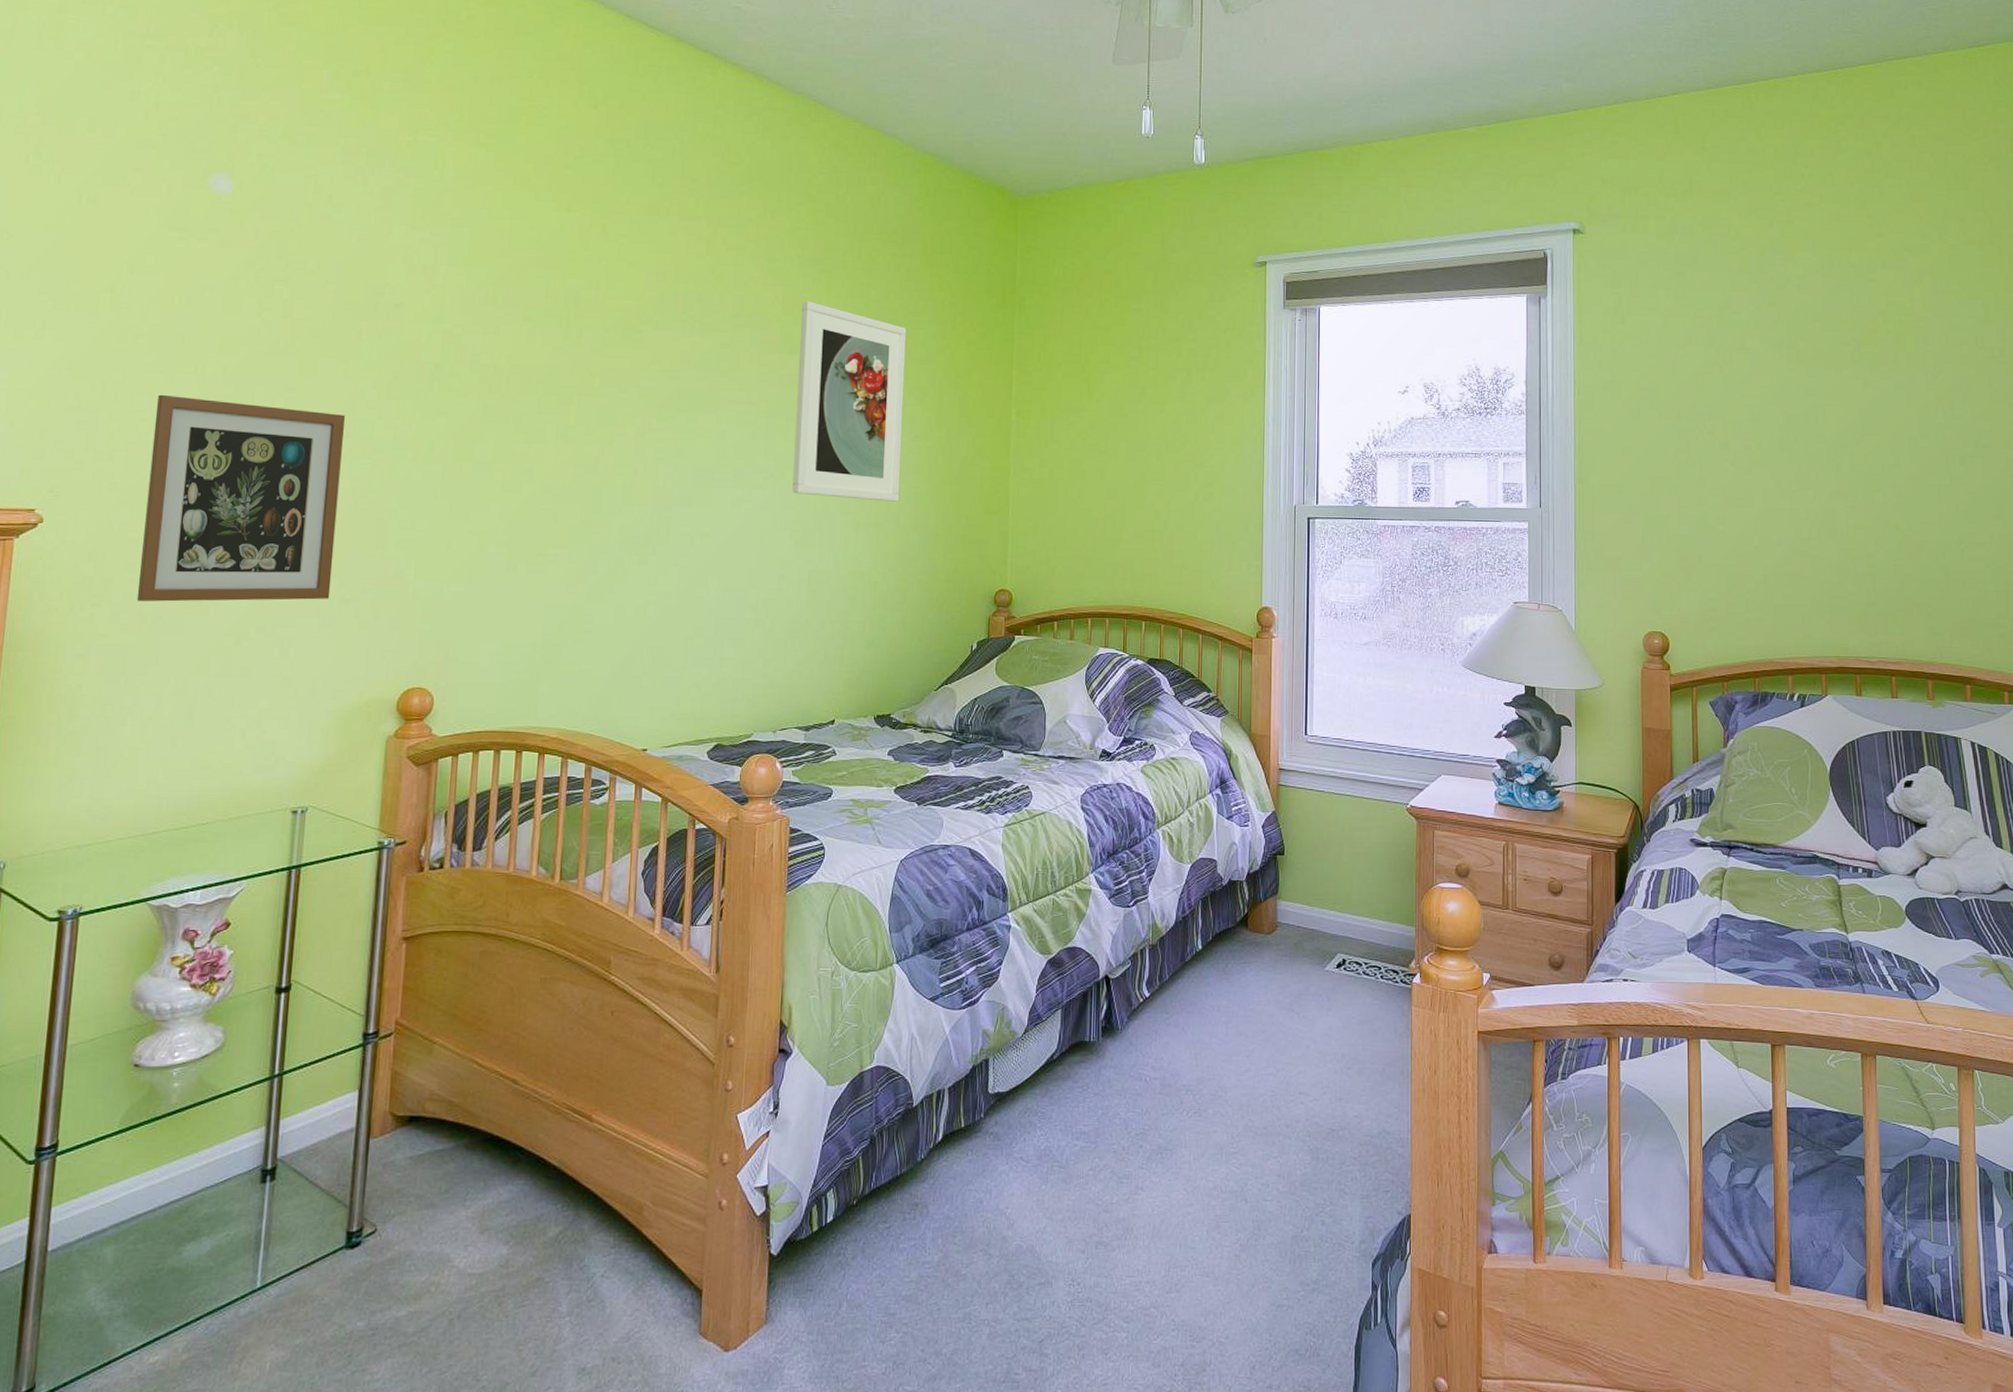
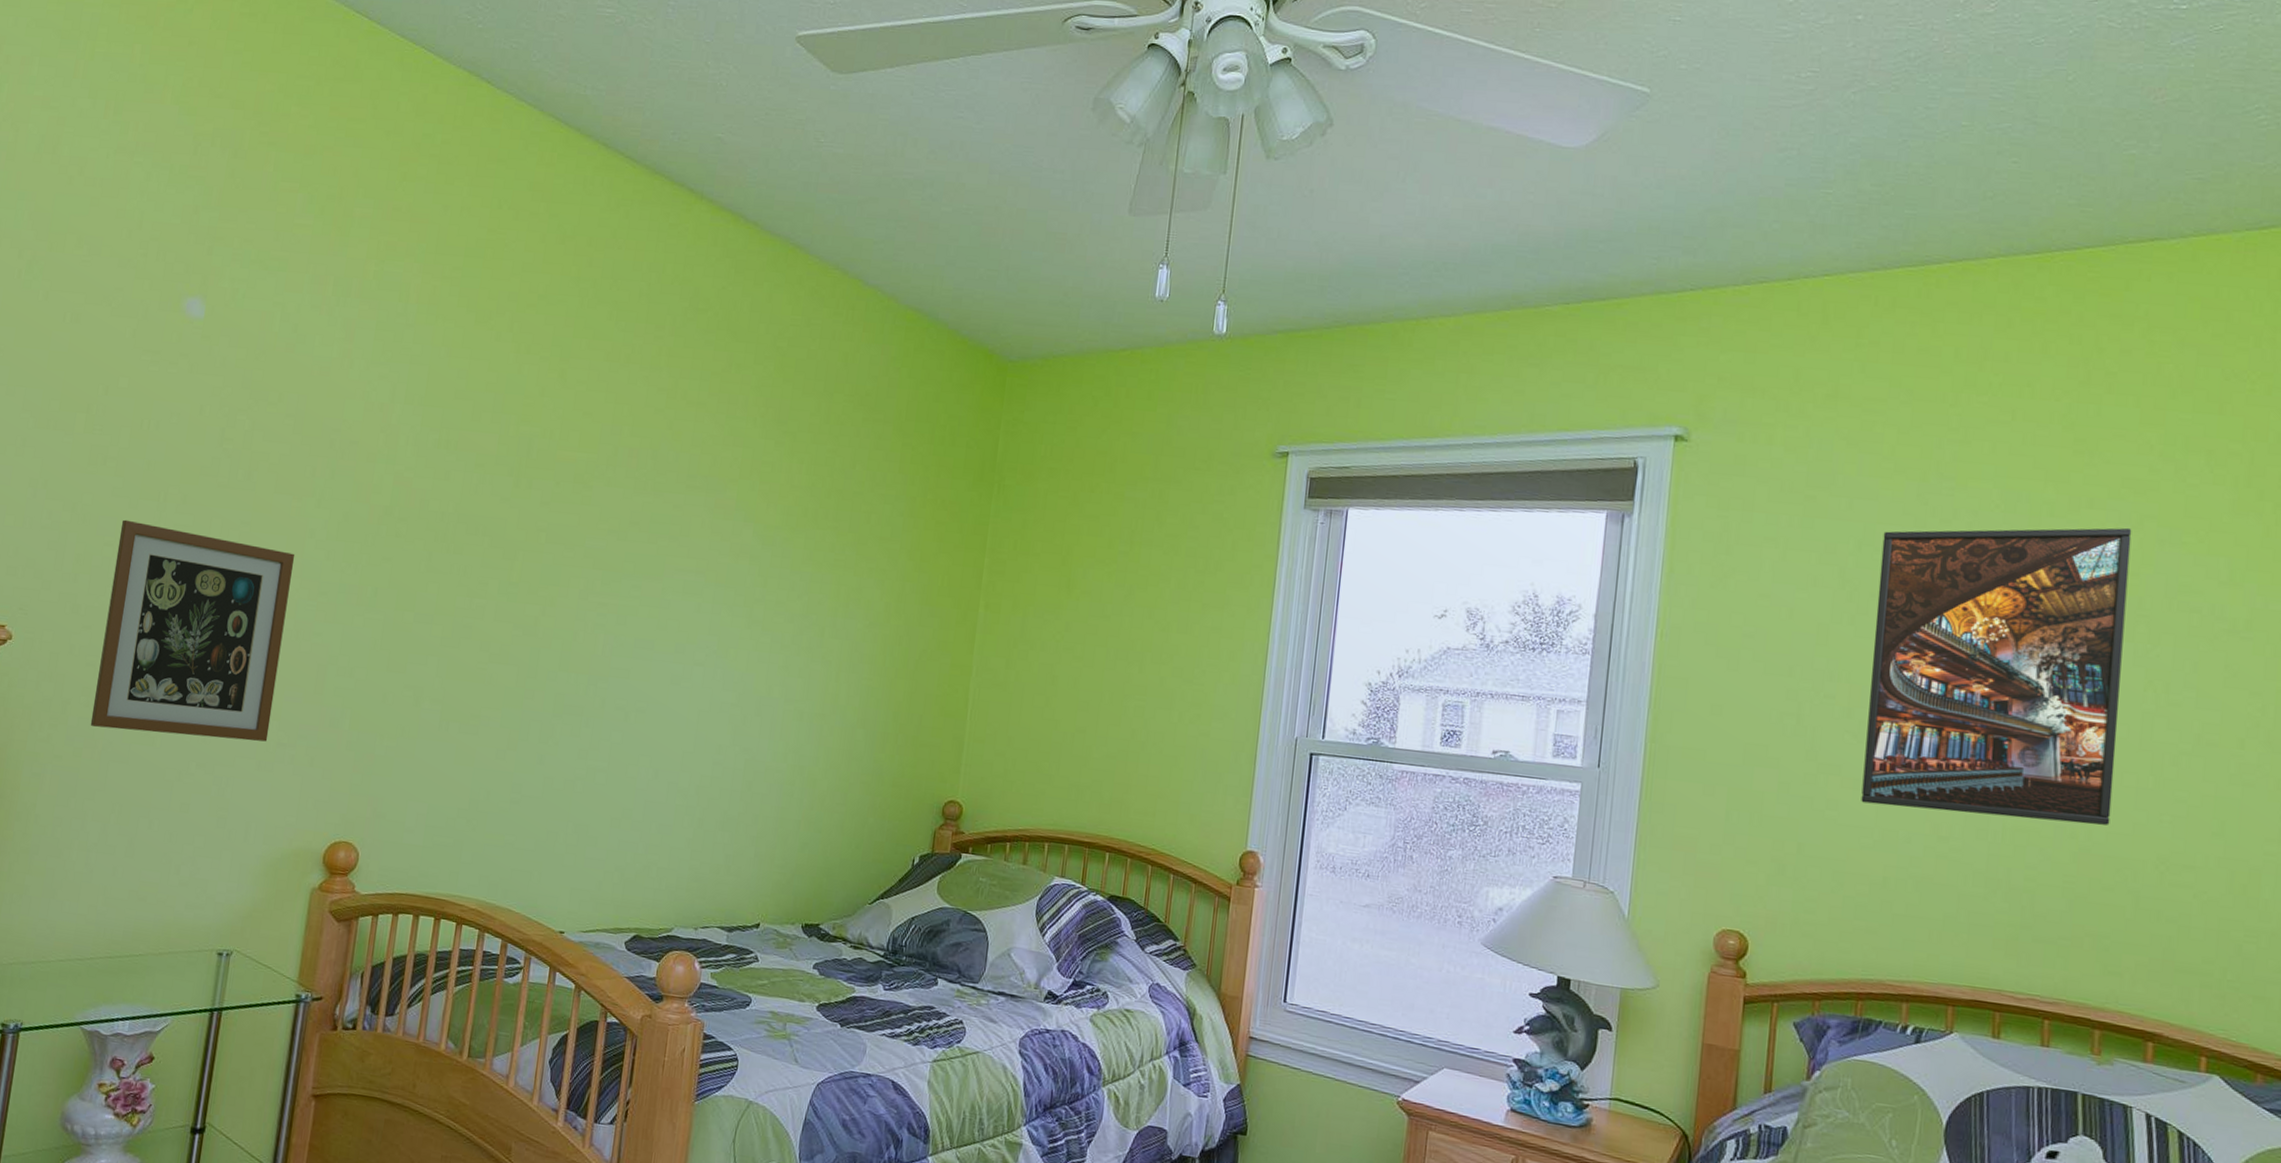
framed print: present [792,301,907,502] -> none [735,465,872,693]
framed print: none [1737,282,1922,518] -> present [1861,527,2132,825]

